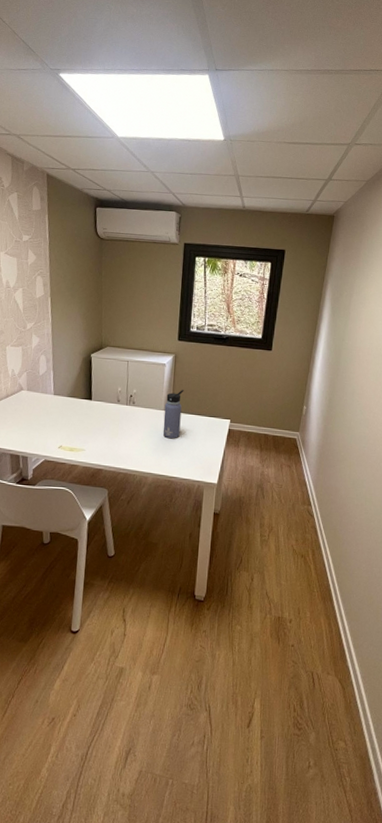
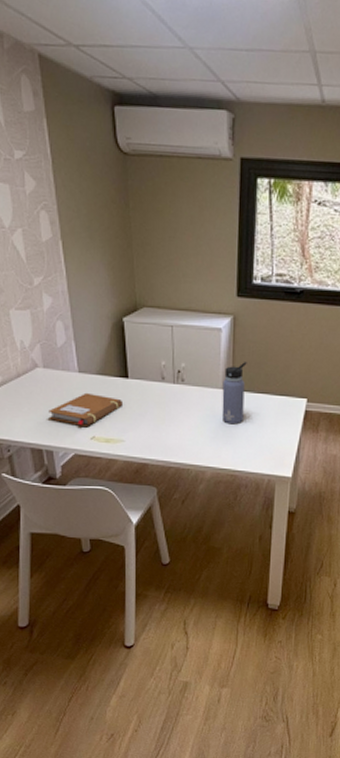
notebook: none [27,410,87,437] -> present [48,392,124,426]

